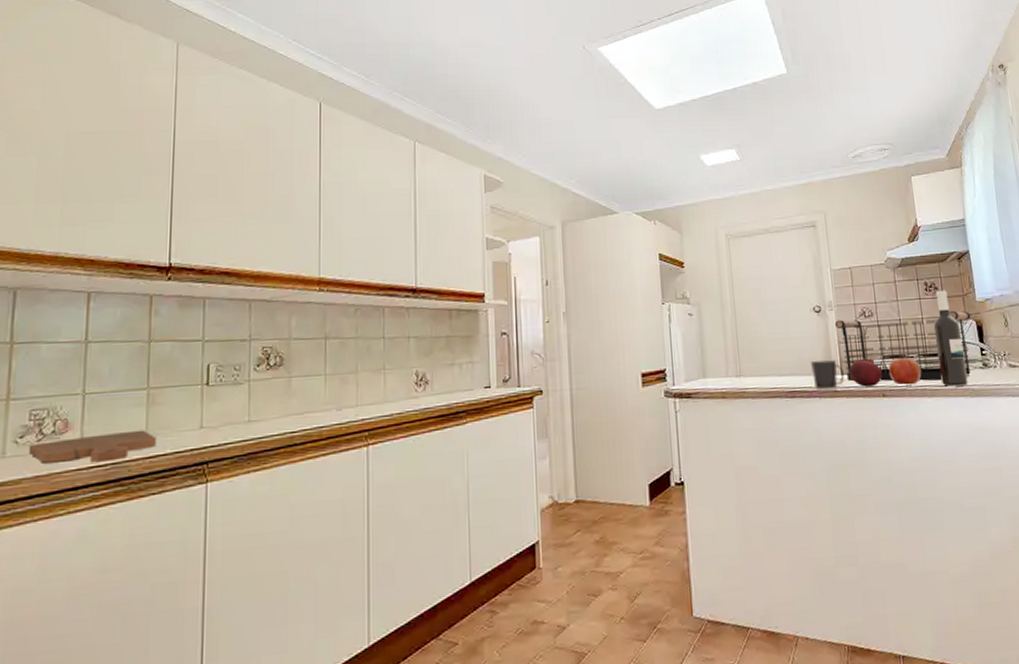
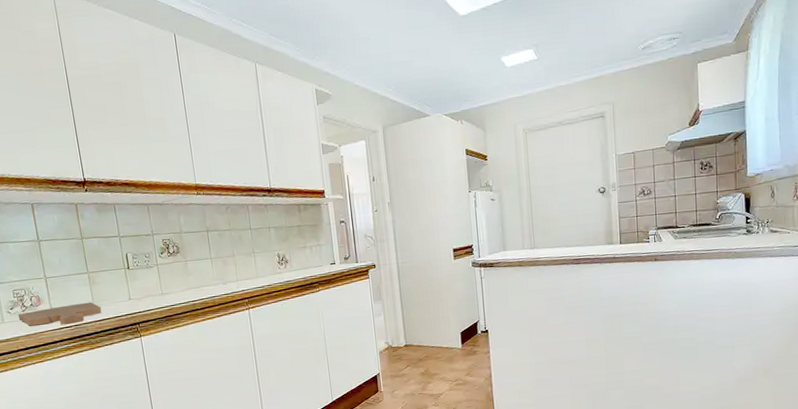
mug: present [810,359,844,392] -> none [593,231,622,258]
dish rack: present [834,310,971,381] -> none [616,185,741,249]
fruit: present [849,357,882,388] -> none [627,229,656,254]
fruit: present [888,355,922,386] -> none [661,226,691,251]
wine bottle: present [933,290,968,387] -> none [705,168,732,251]

